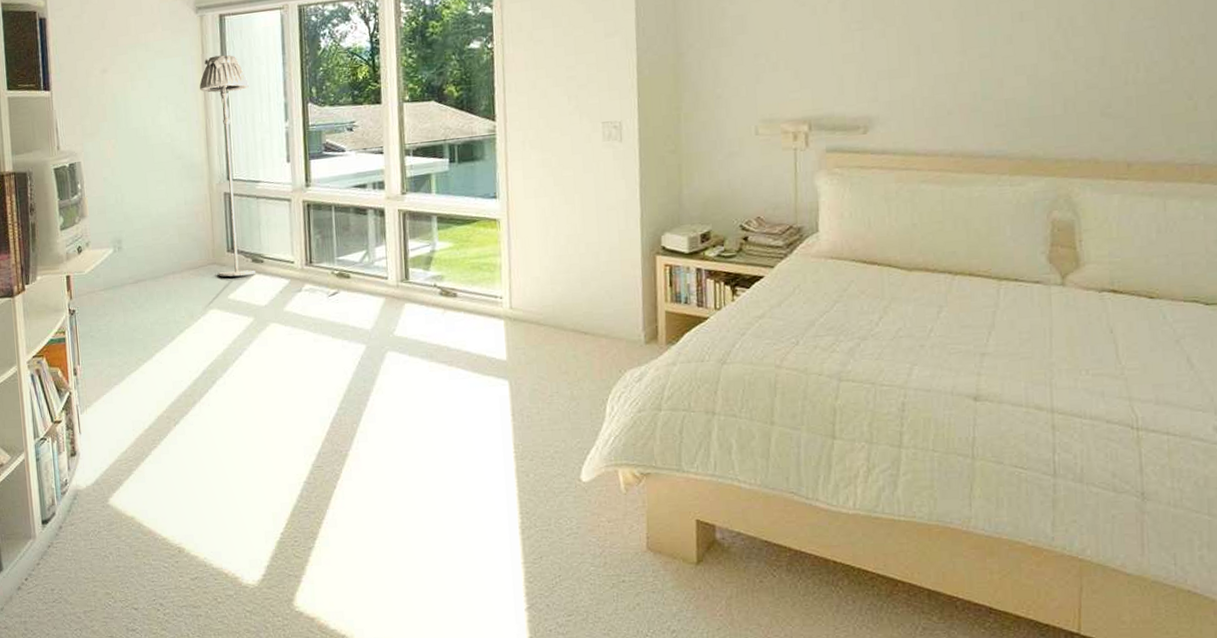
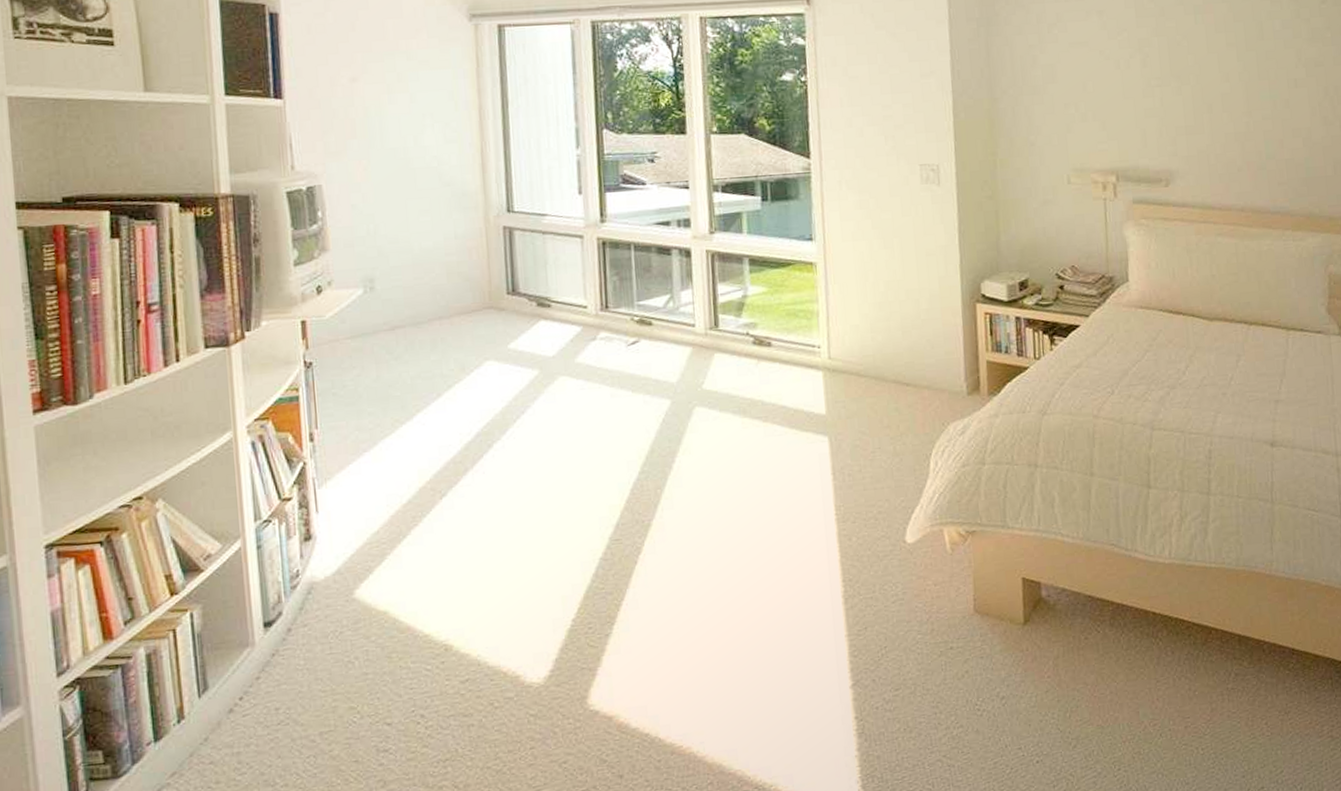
floor lamp: present [200,55,255,277] -> none [474,70,541,323]

